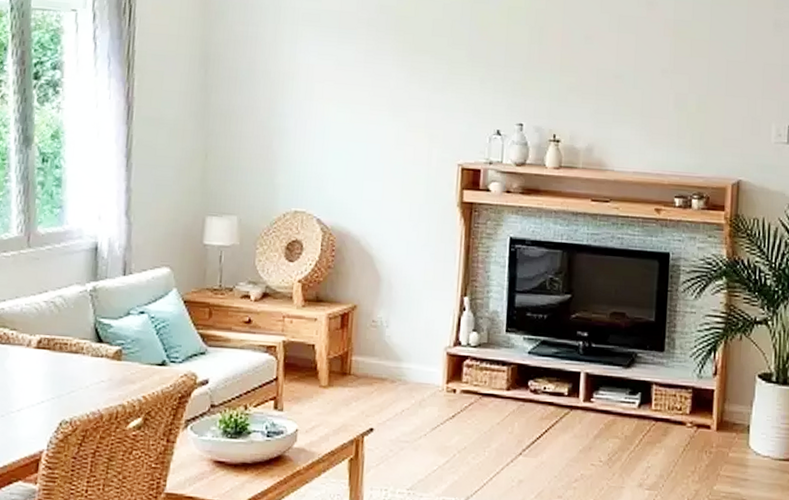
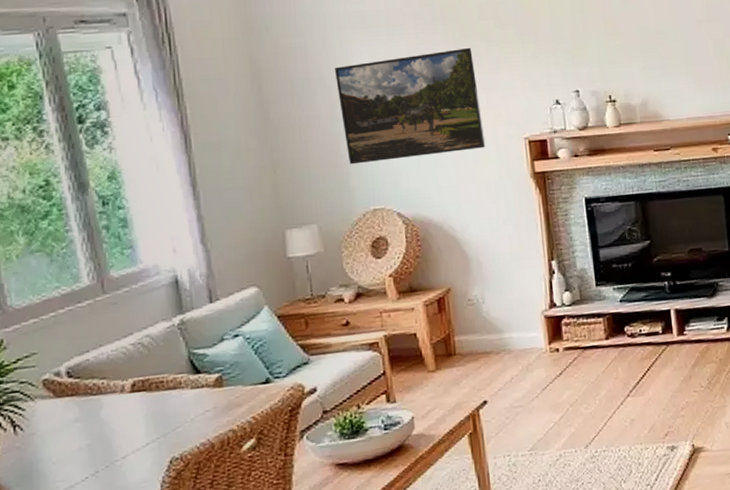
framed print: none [279,61,420,168] -> present [335,47,486,165]

